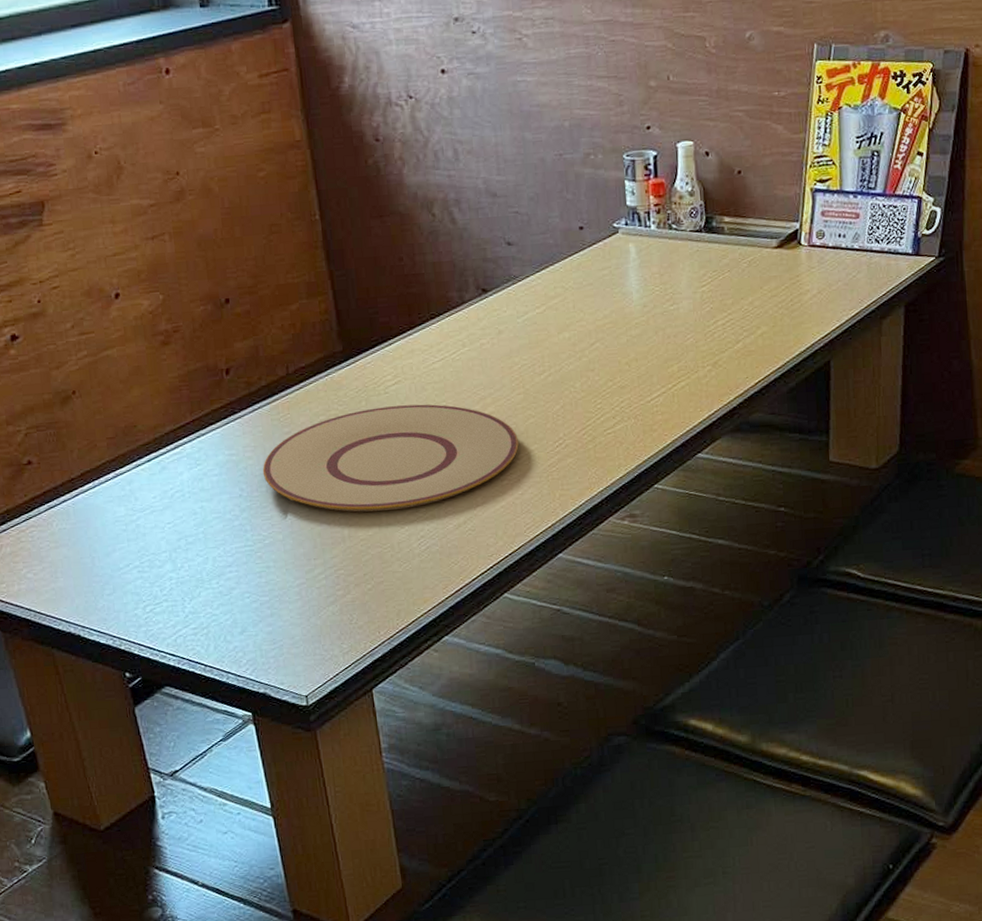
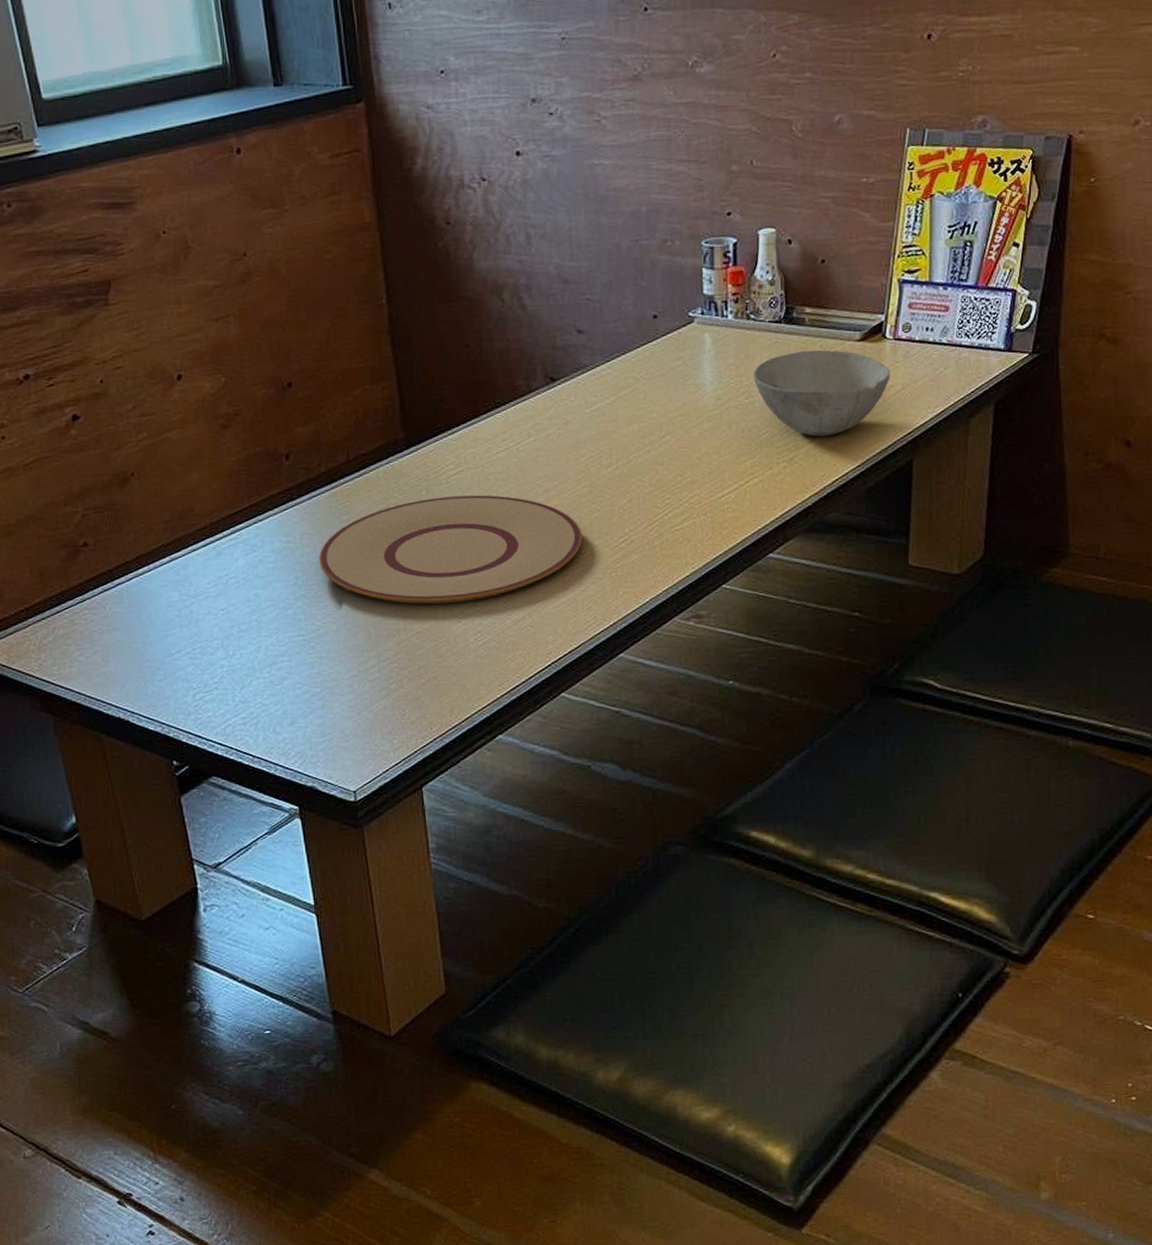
bowl: none [676,257,807,341] -> present [753,350,890,437]

